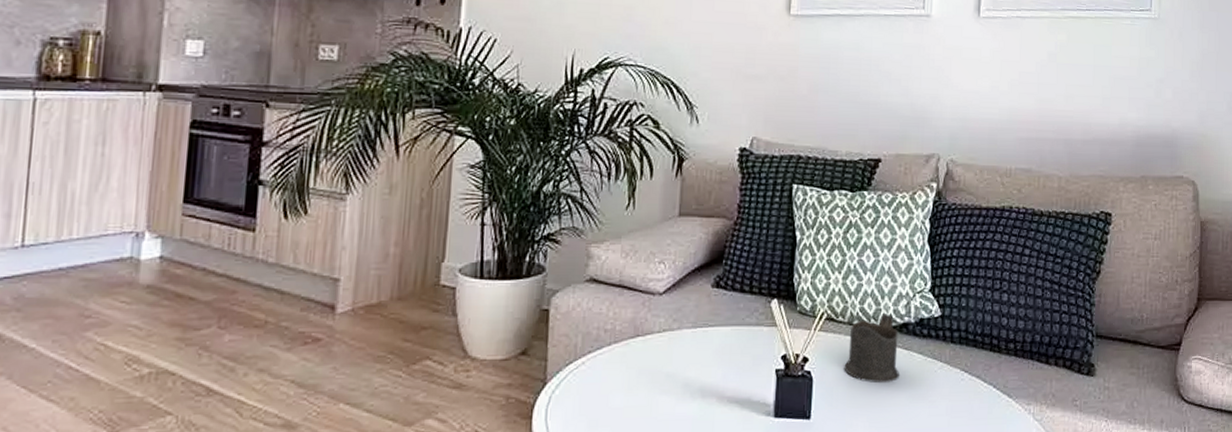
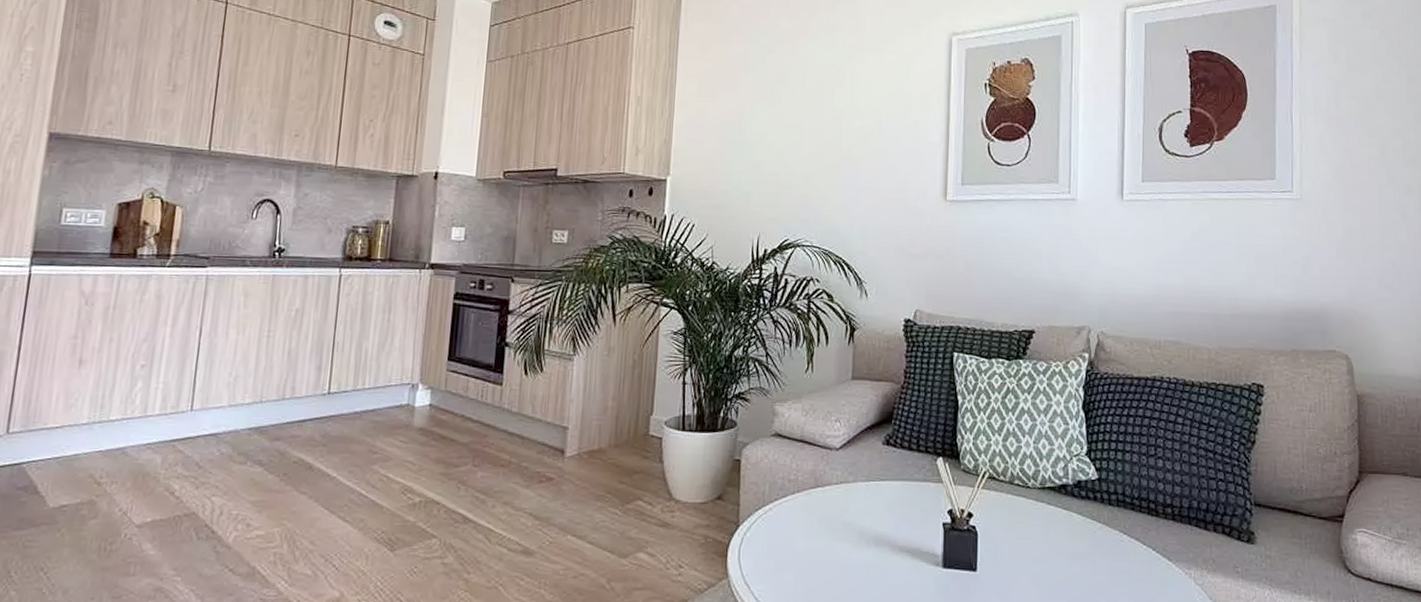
cup: present [844,313,900,384] -> none [1006,475,1061,541]

